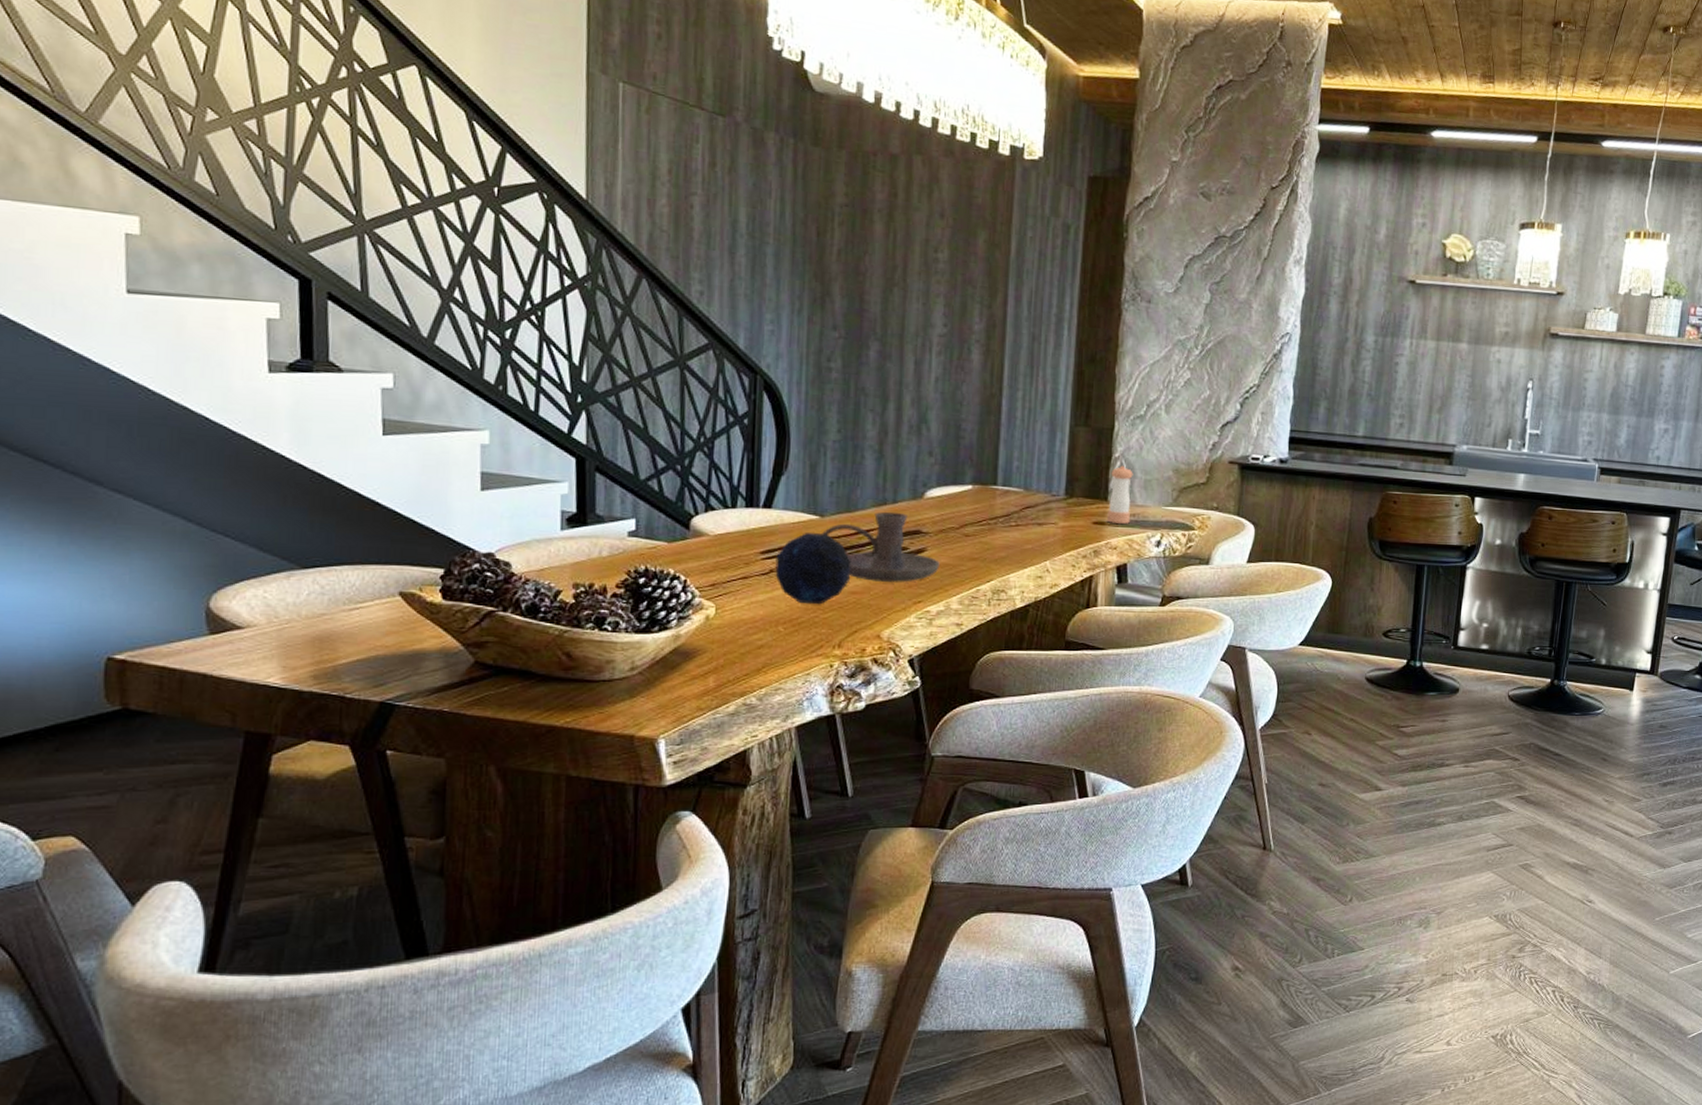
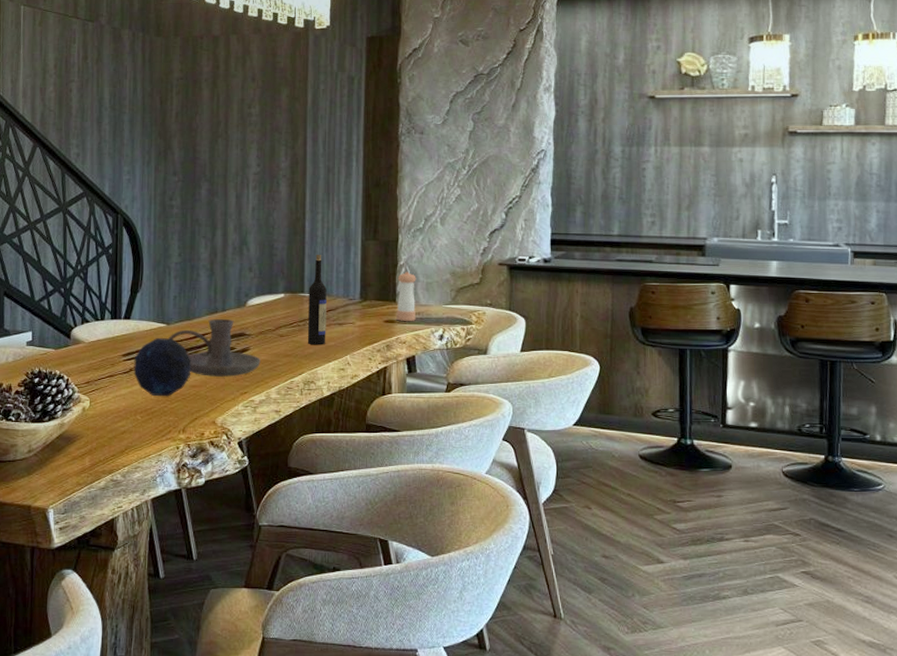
wine bottle: none [998,440,1025,548] -> present [307,255,327,345]

